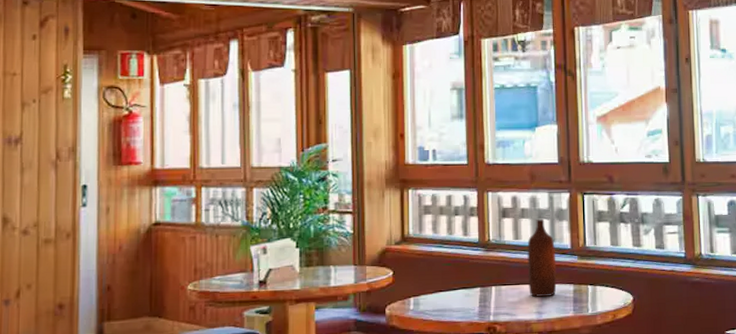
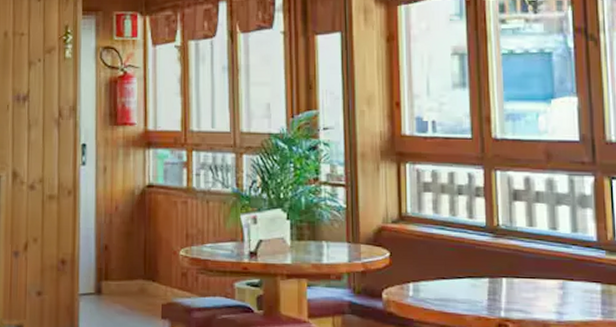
bottle: present [527,219,557,297] -> none [543,205,580,295]

